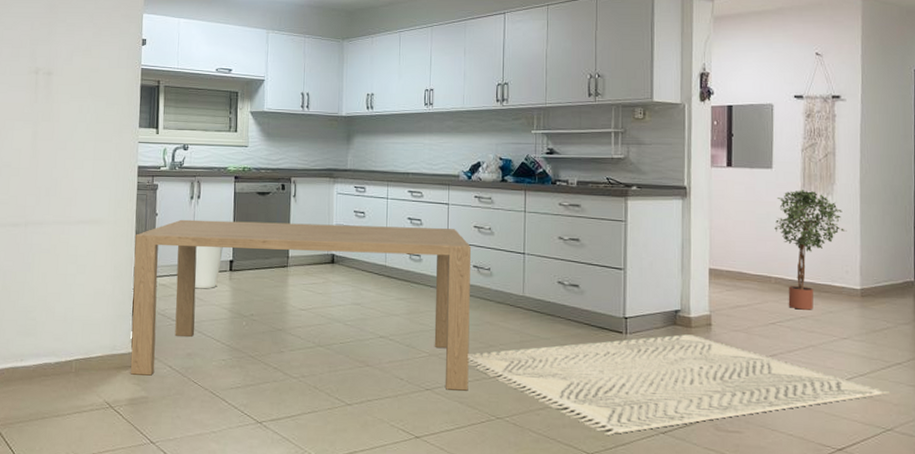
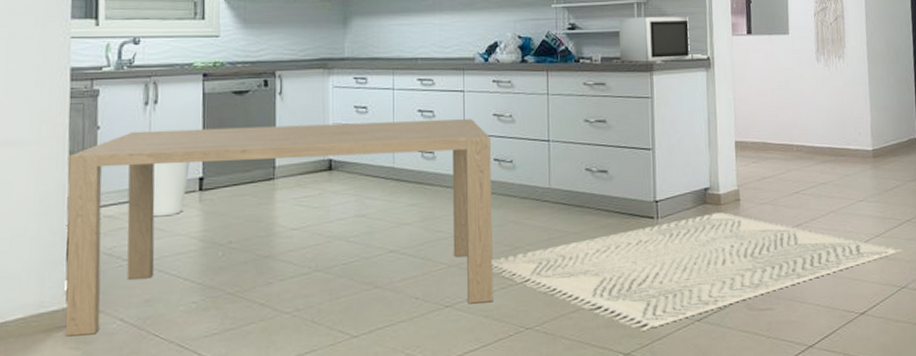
microwave: none [595,145,684,189] -> present [618,17,708,63]
potted tree: present [774,190,847,310] -> none [793,54,858,176]

